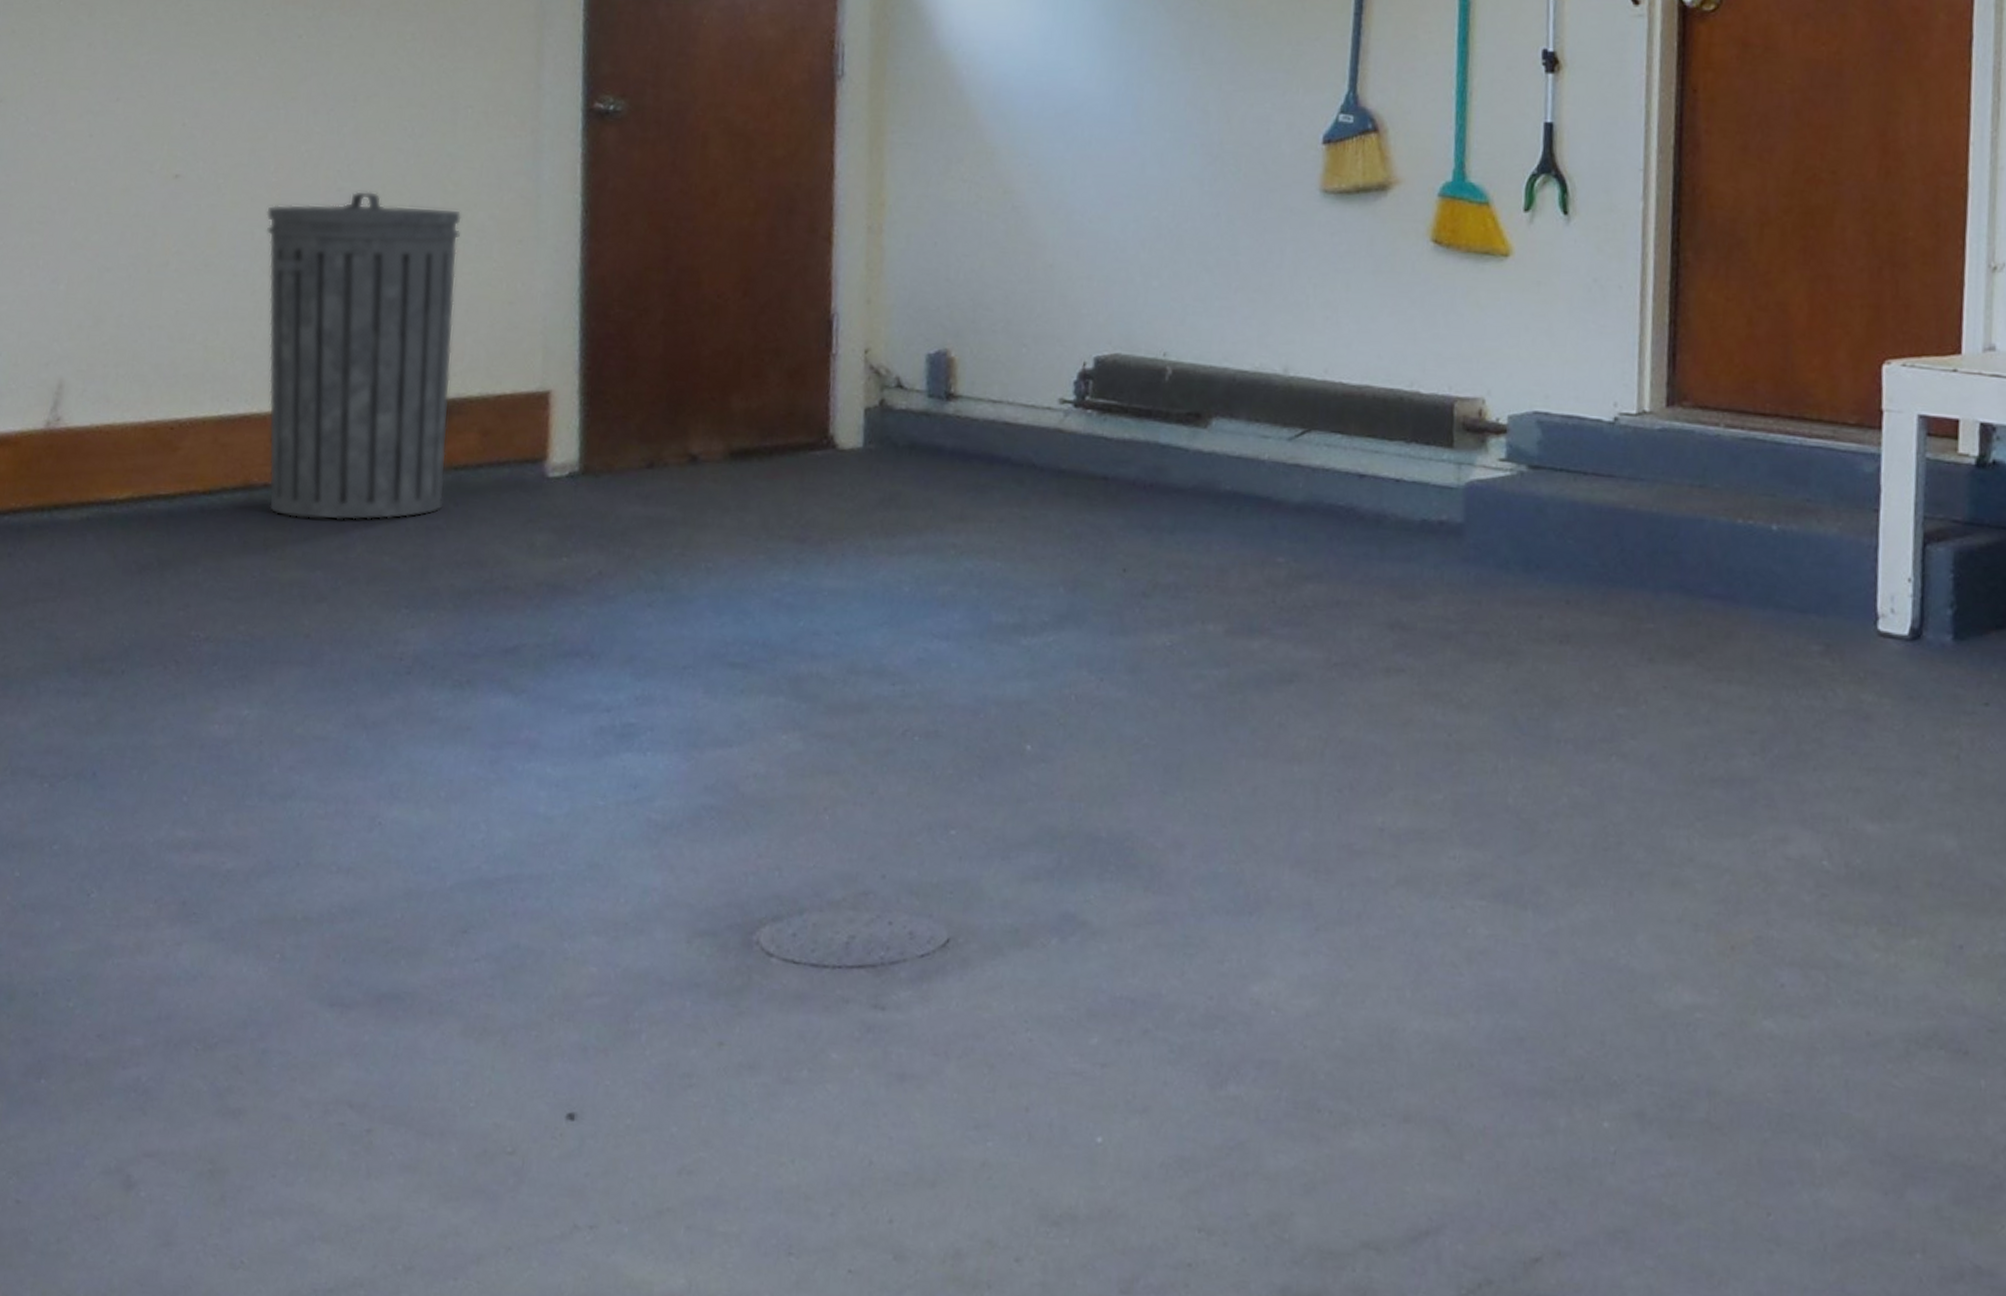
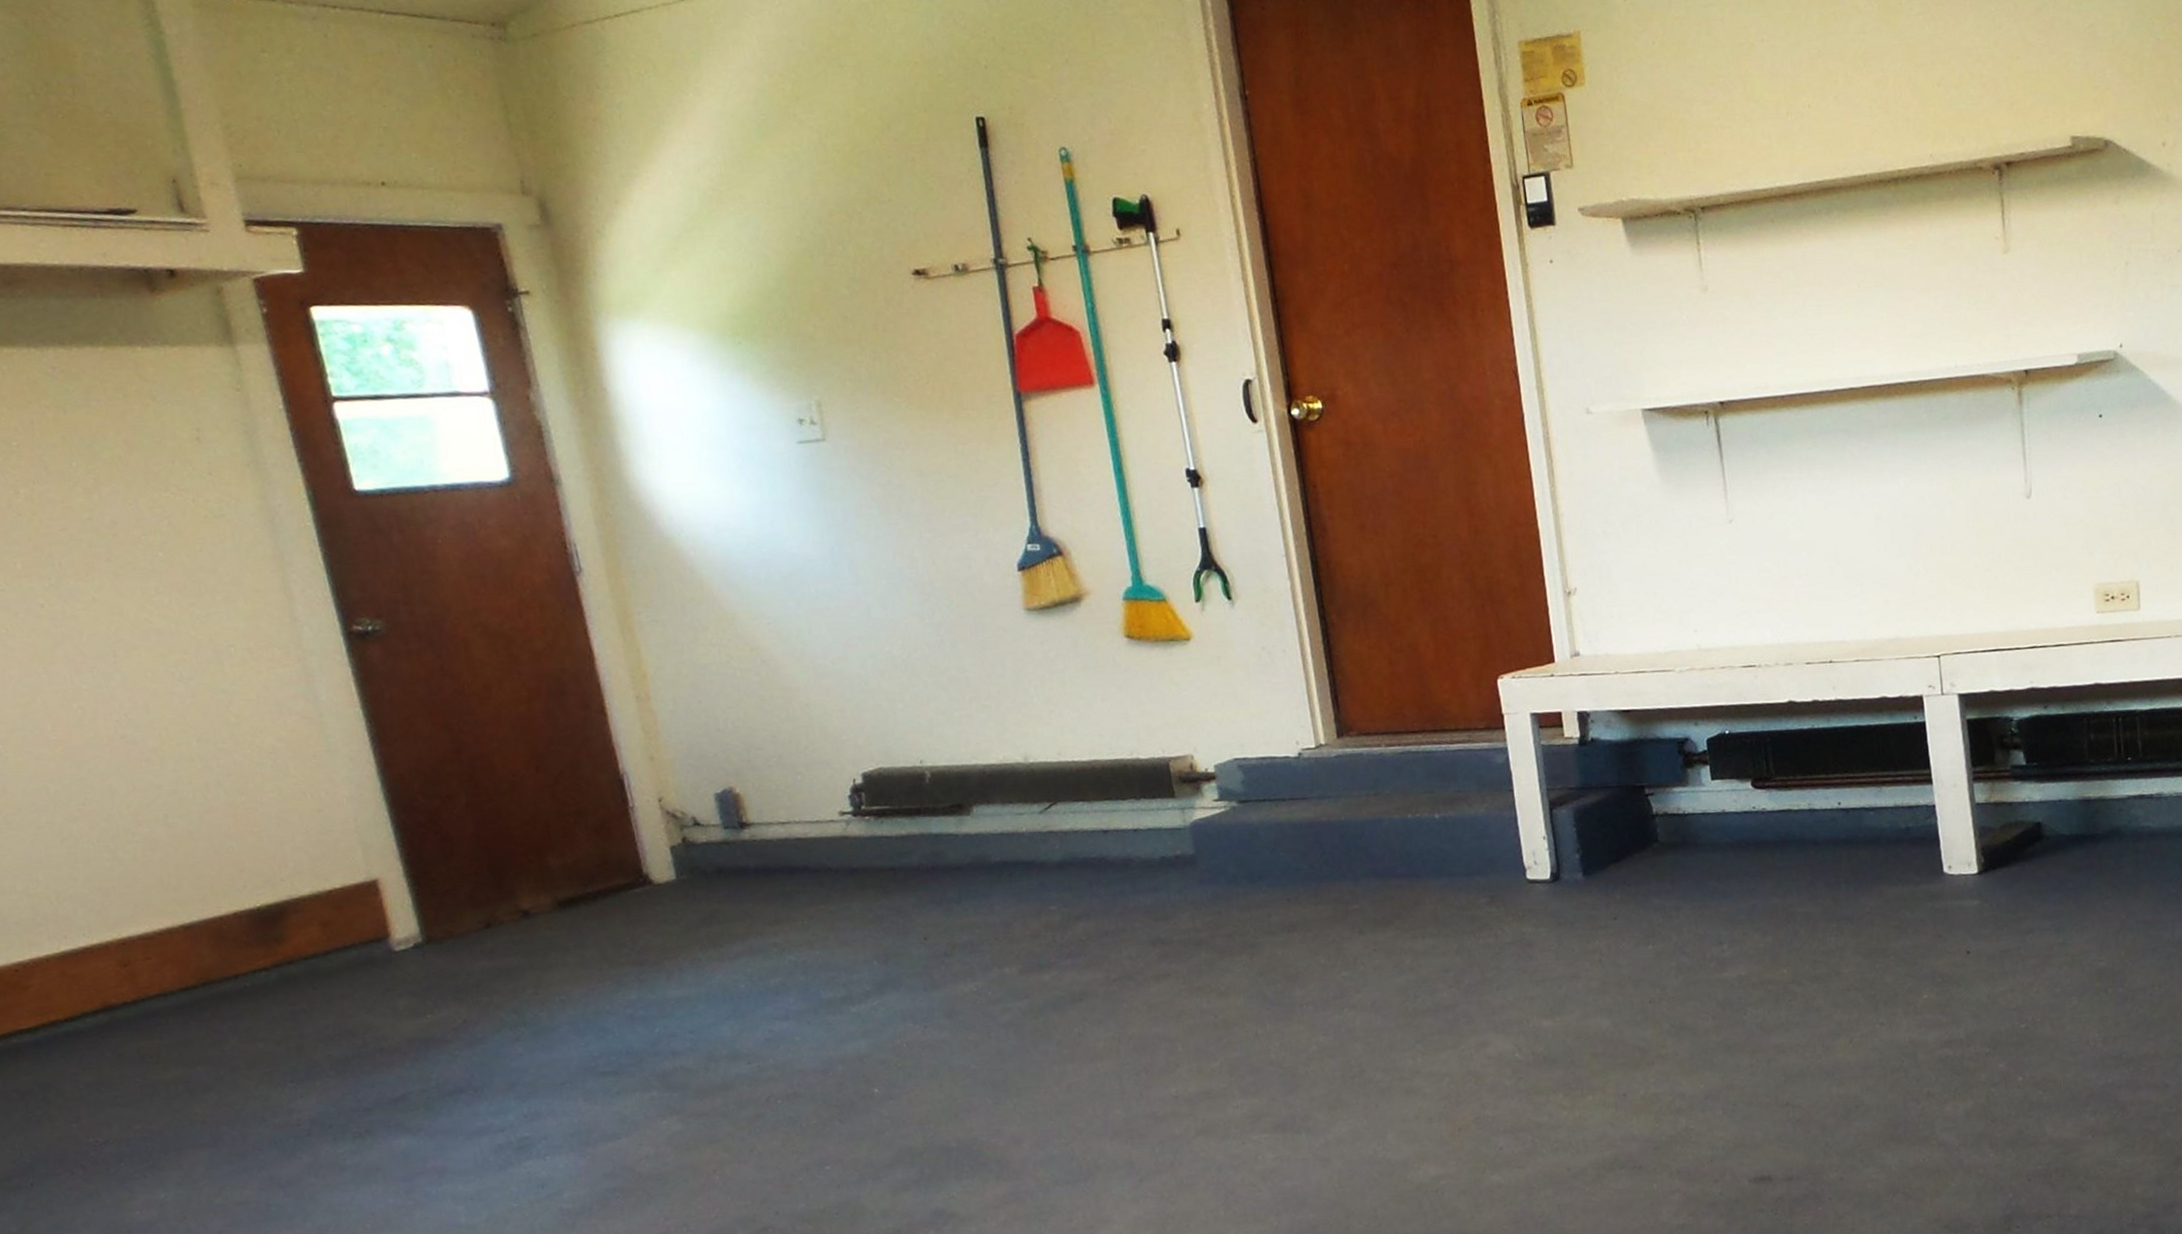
trash can: present [266,190,462,521] -> none [55,734,303,1027]

